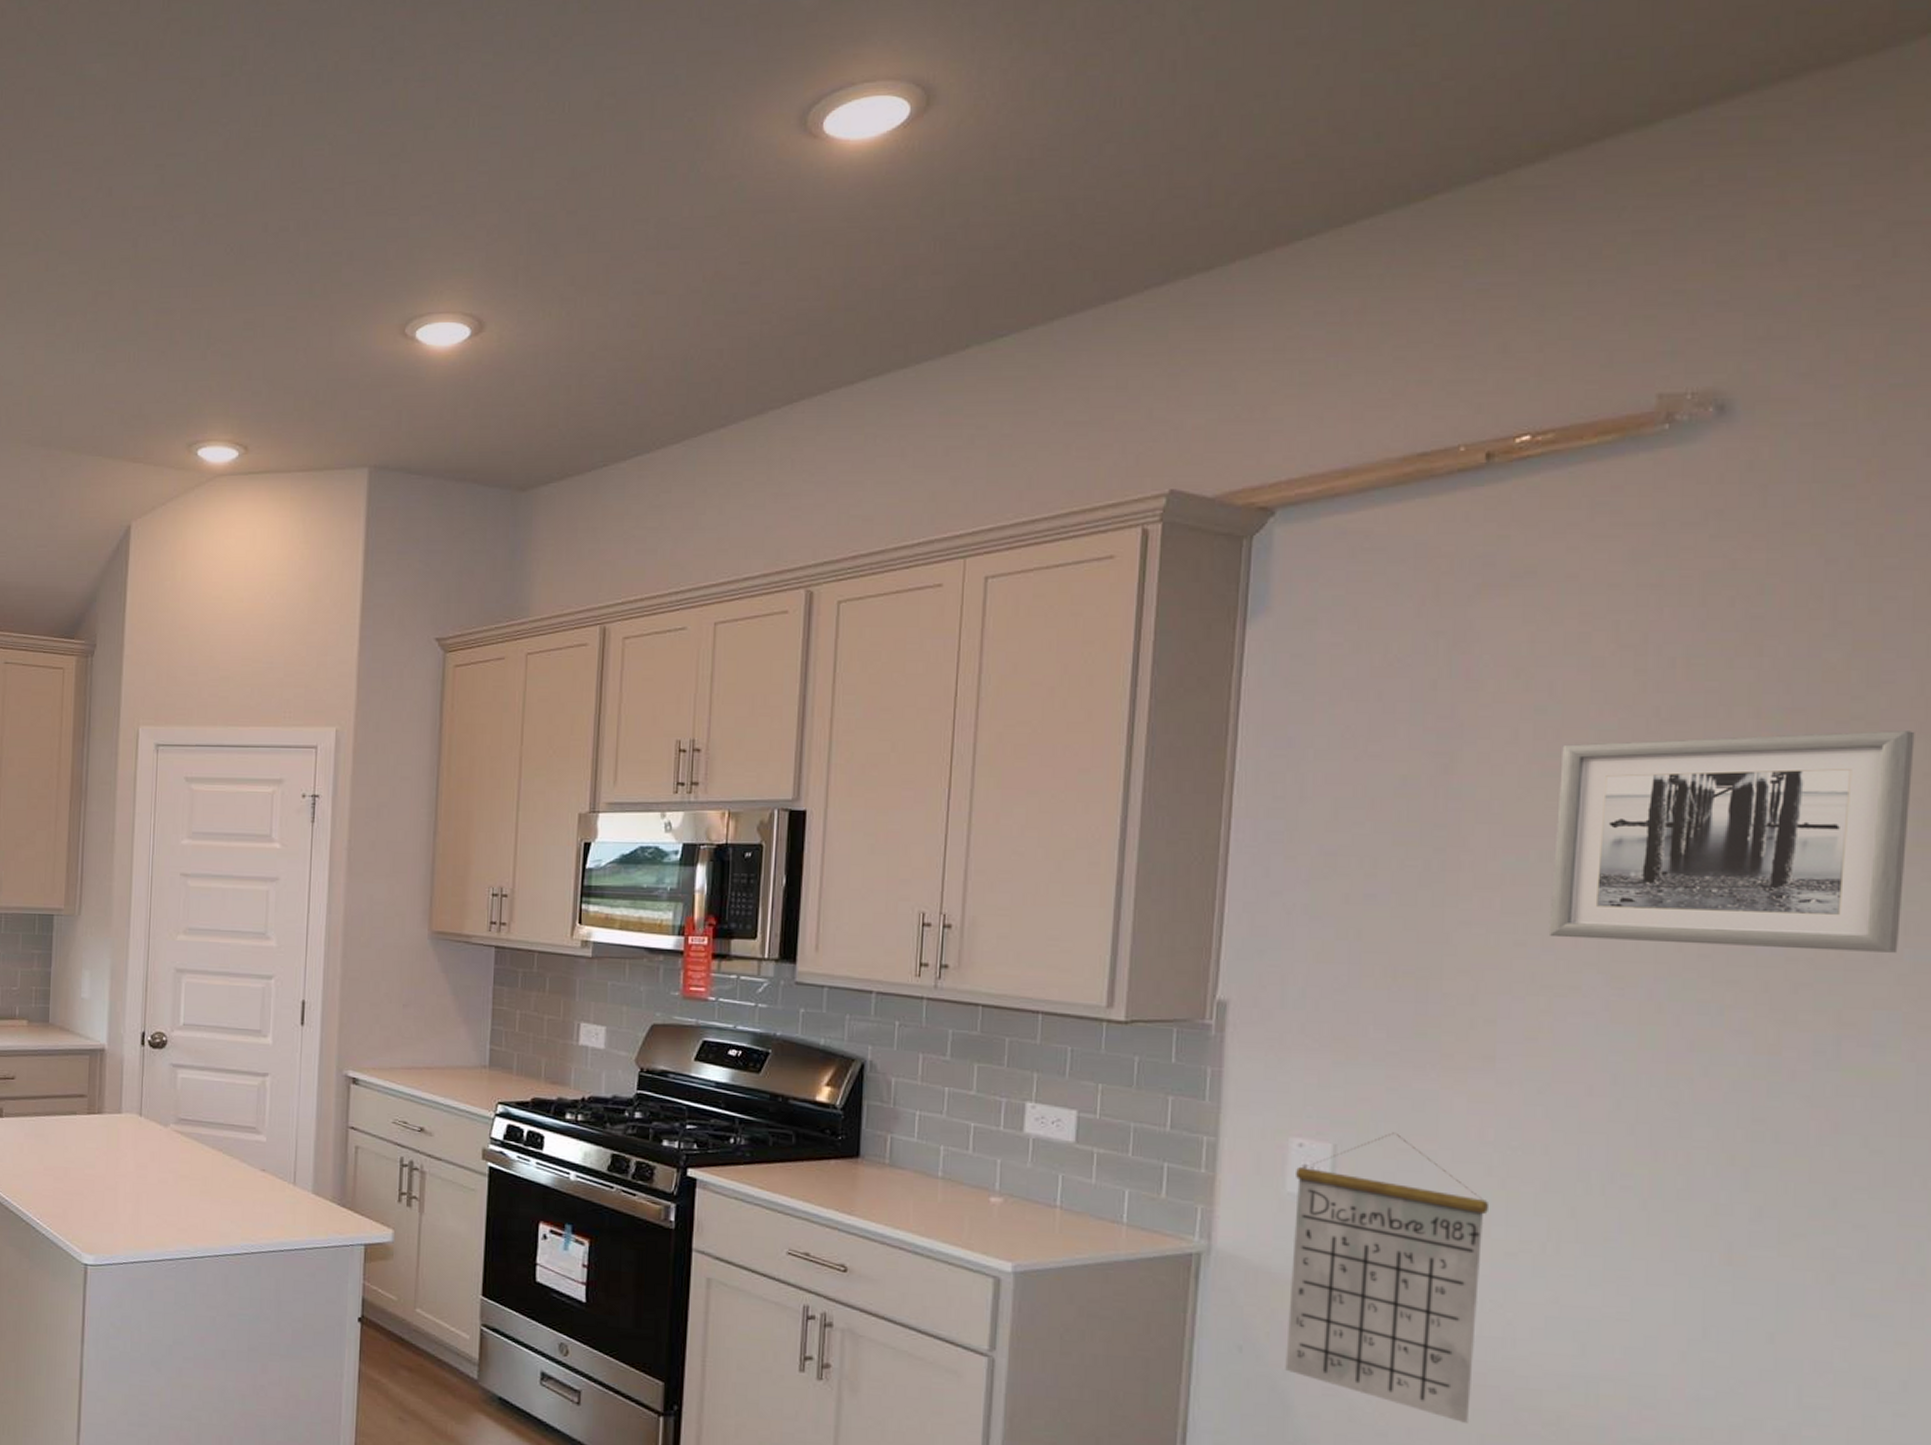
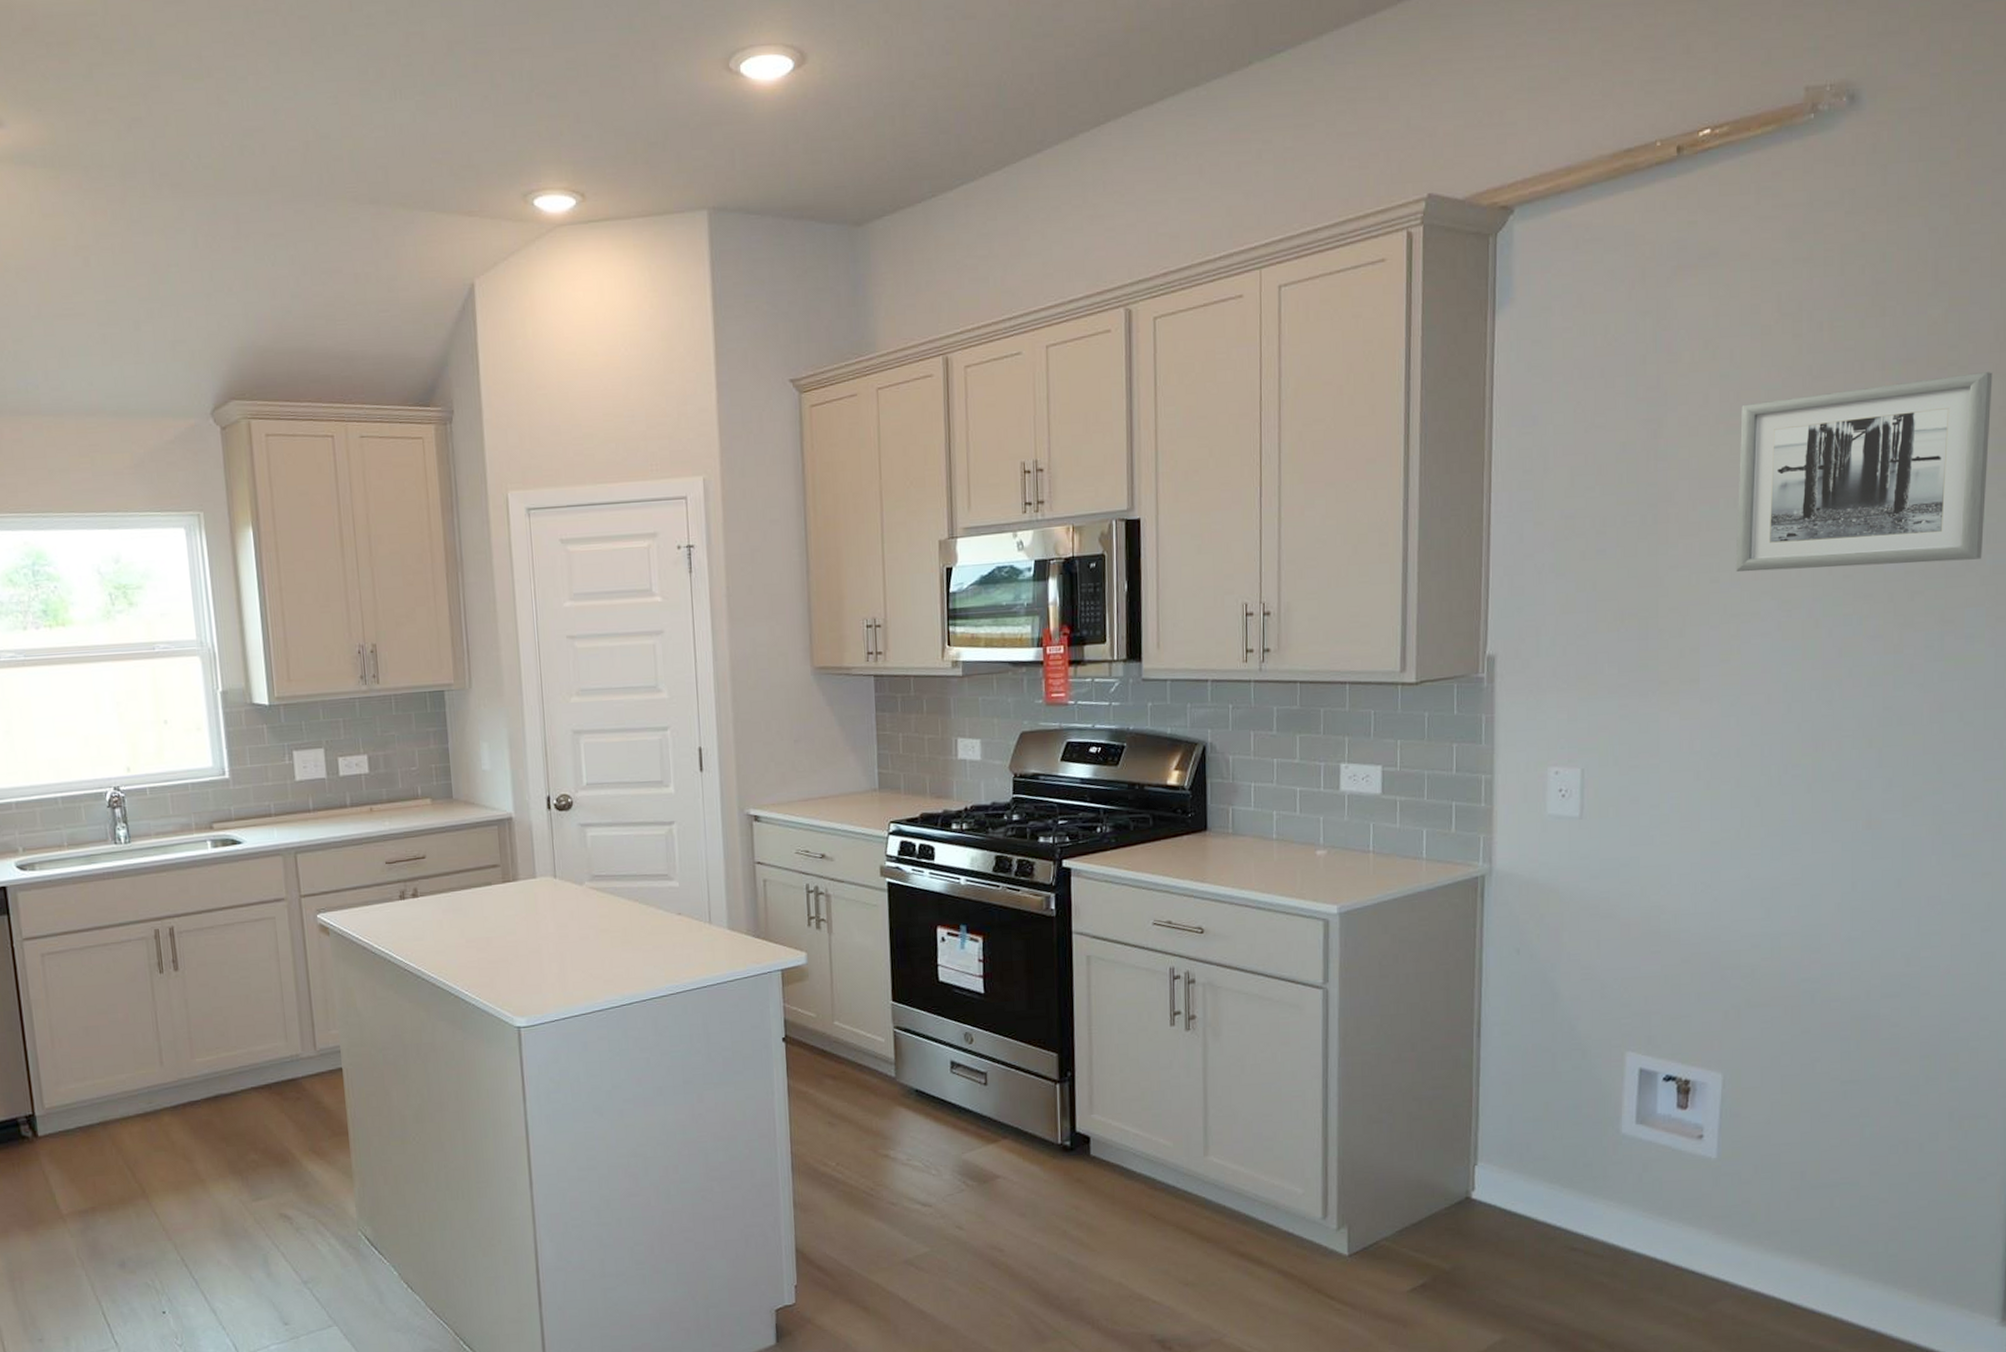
calendar: present [1285,1132,1488,1423] -> none [1552,753,1698,986]

